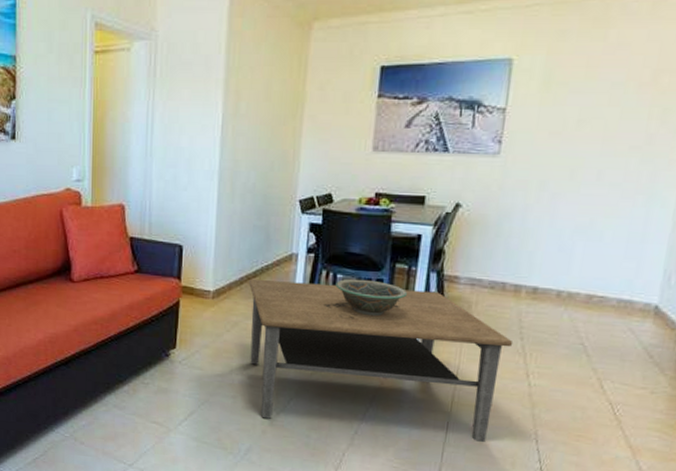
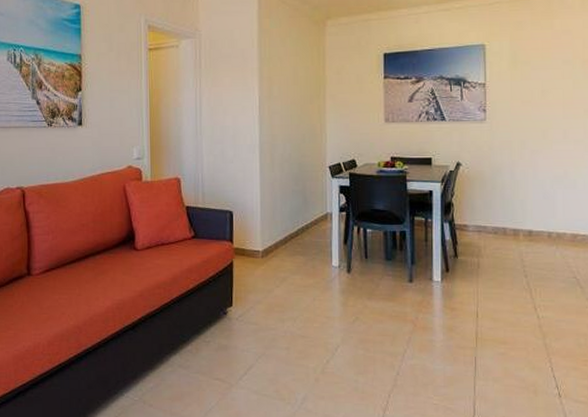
coffee table: present [249,278,514,442] -> none [293,237,520,373]
decorative bowl: present [335,279,408,317] -> none [366,232,427,265]

